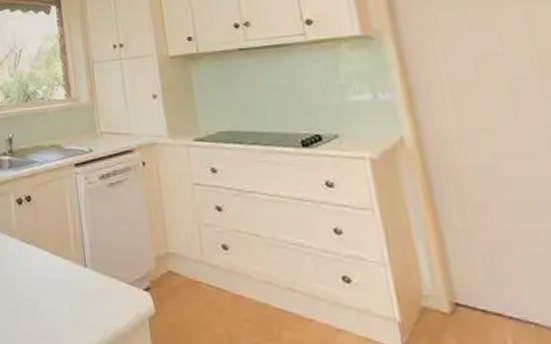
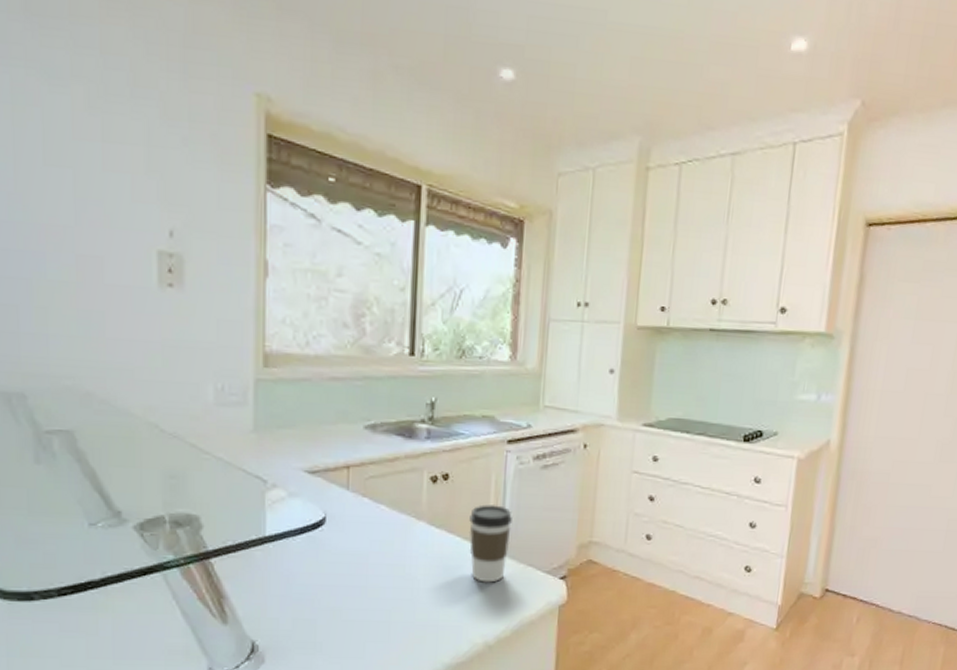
coffee cup: none [53,221,92,294] -> present [469,504,512,583]

